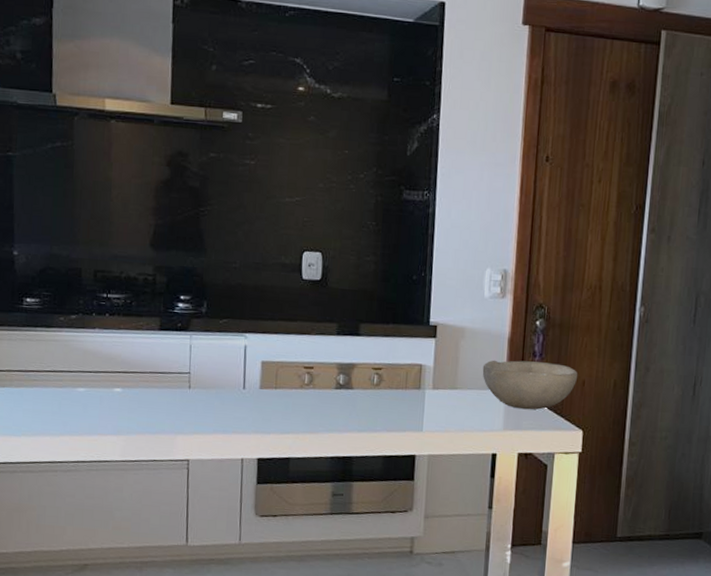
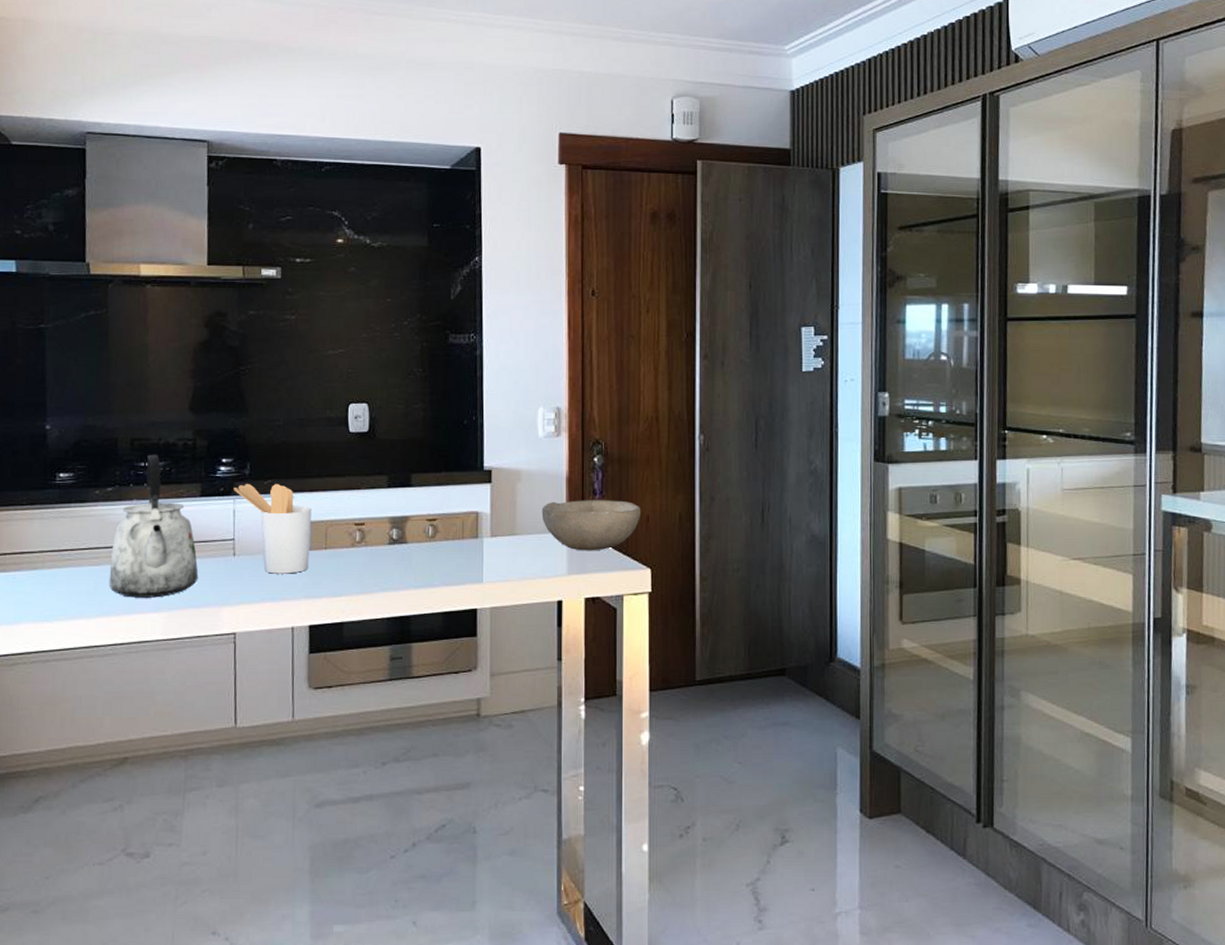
kettle: none [72,286,156,422] -> present [109,454,199,598]
utensil holder: none [190,321,264,409] -> present [234,484,312,574]

